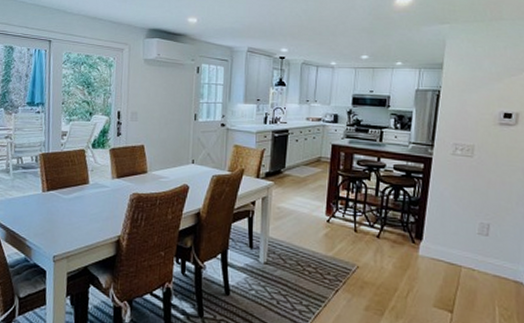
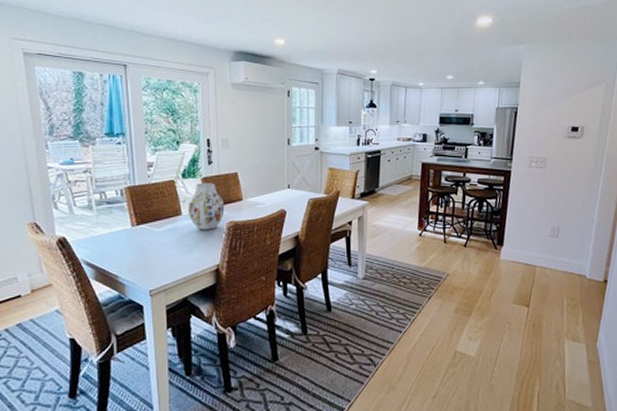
vase: none [94,153,130,201] -> present [187,182,225,230]

